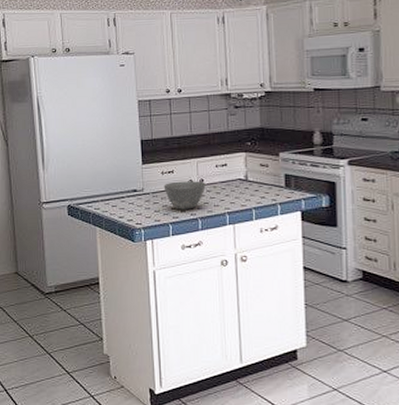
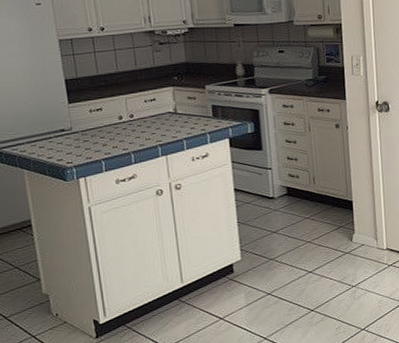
bowl: present [164,181,206,210] -> none [93,116,136,146]

